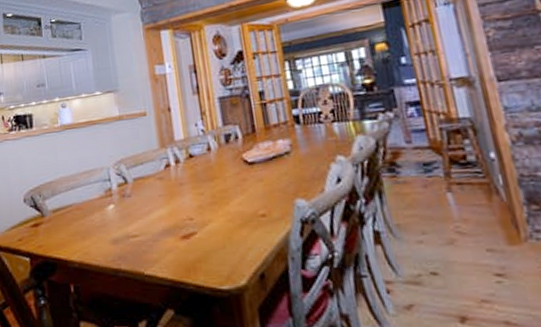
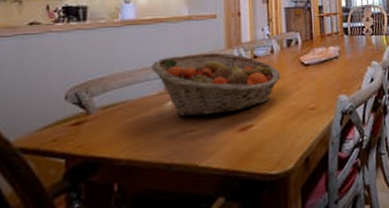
fruit basket: none [91,153,222,222] -> present [152,52,281,117]

